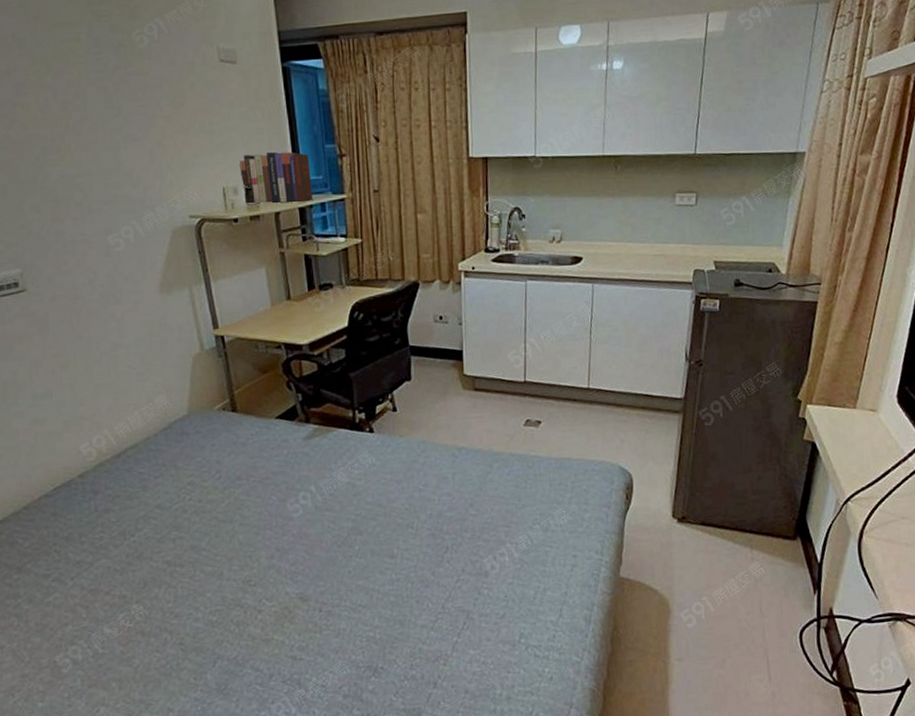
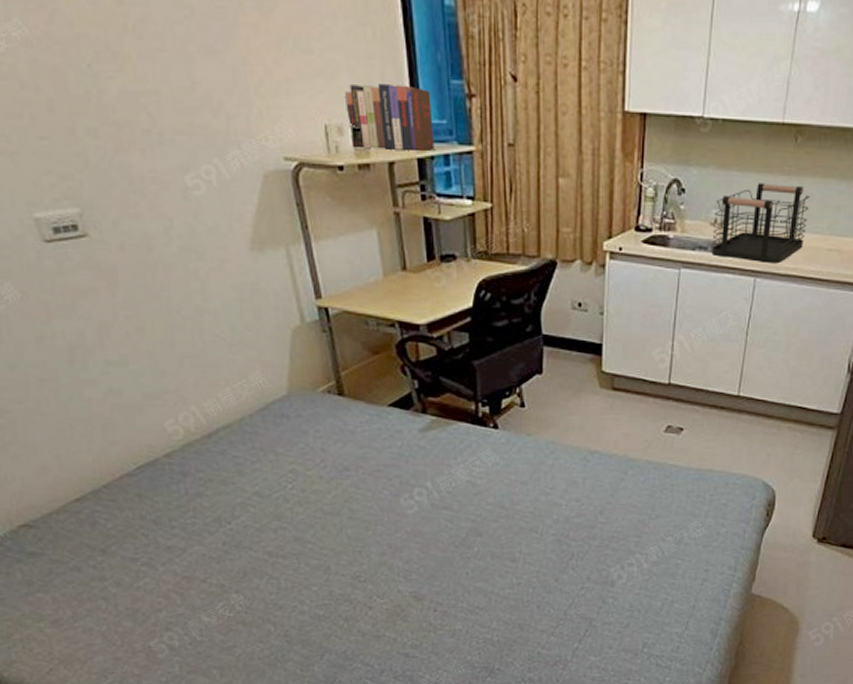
dish rack: none [551,204,633,271] -> present [711,183,810,264]

